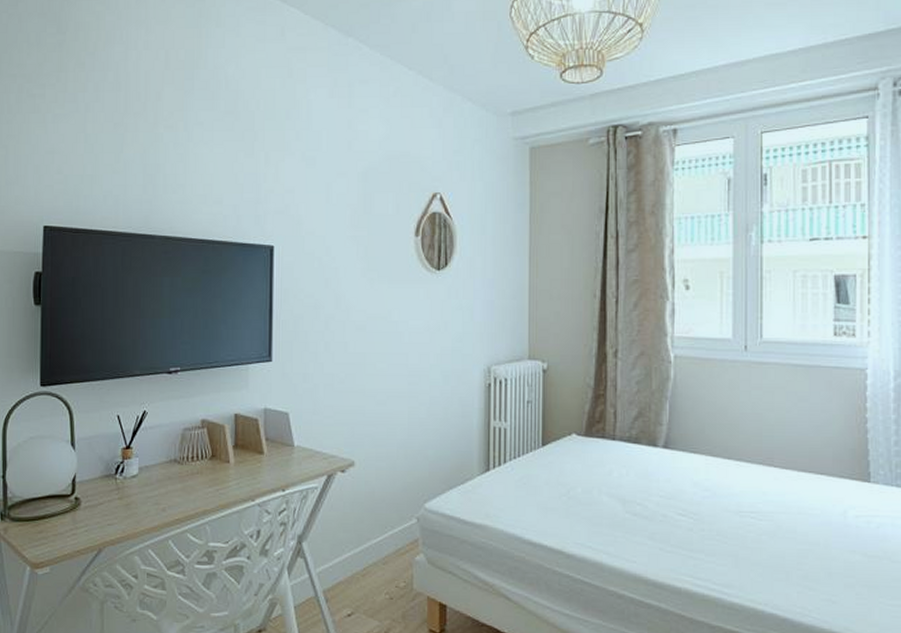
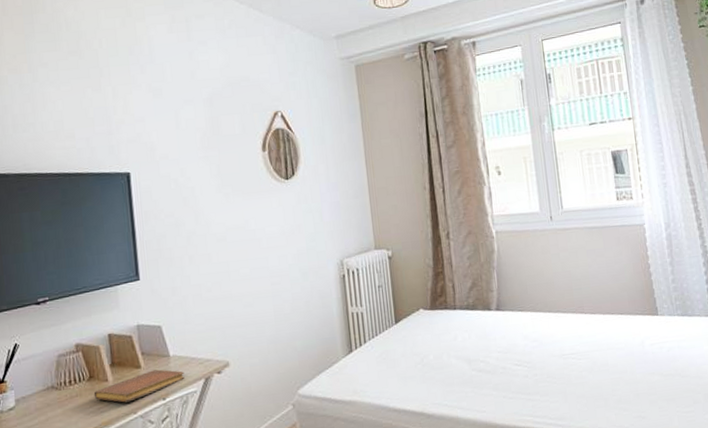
notebook: none [214,458,307,488] -> present [93,369,185,403]

